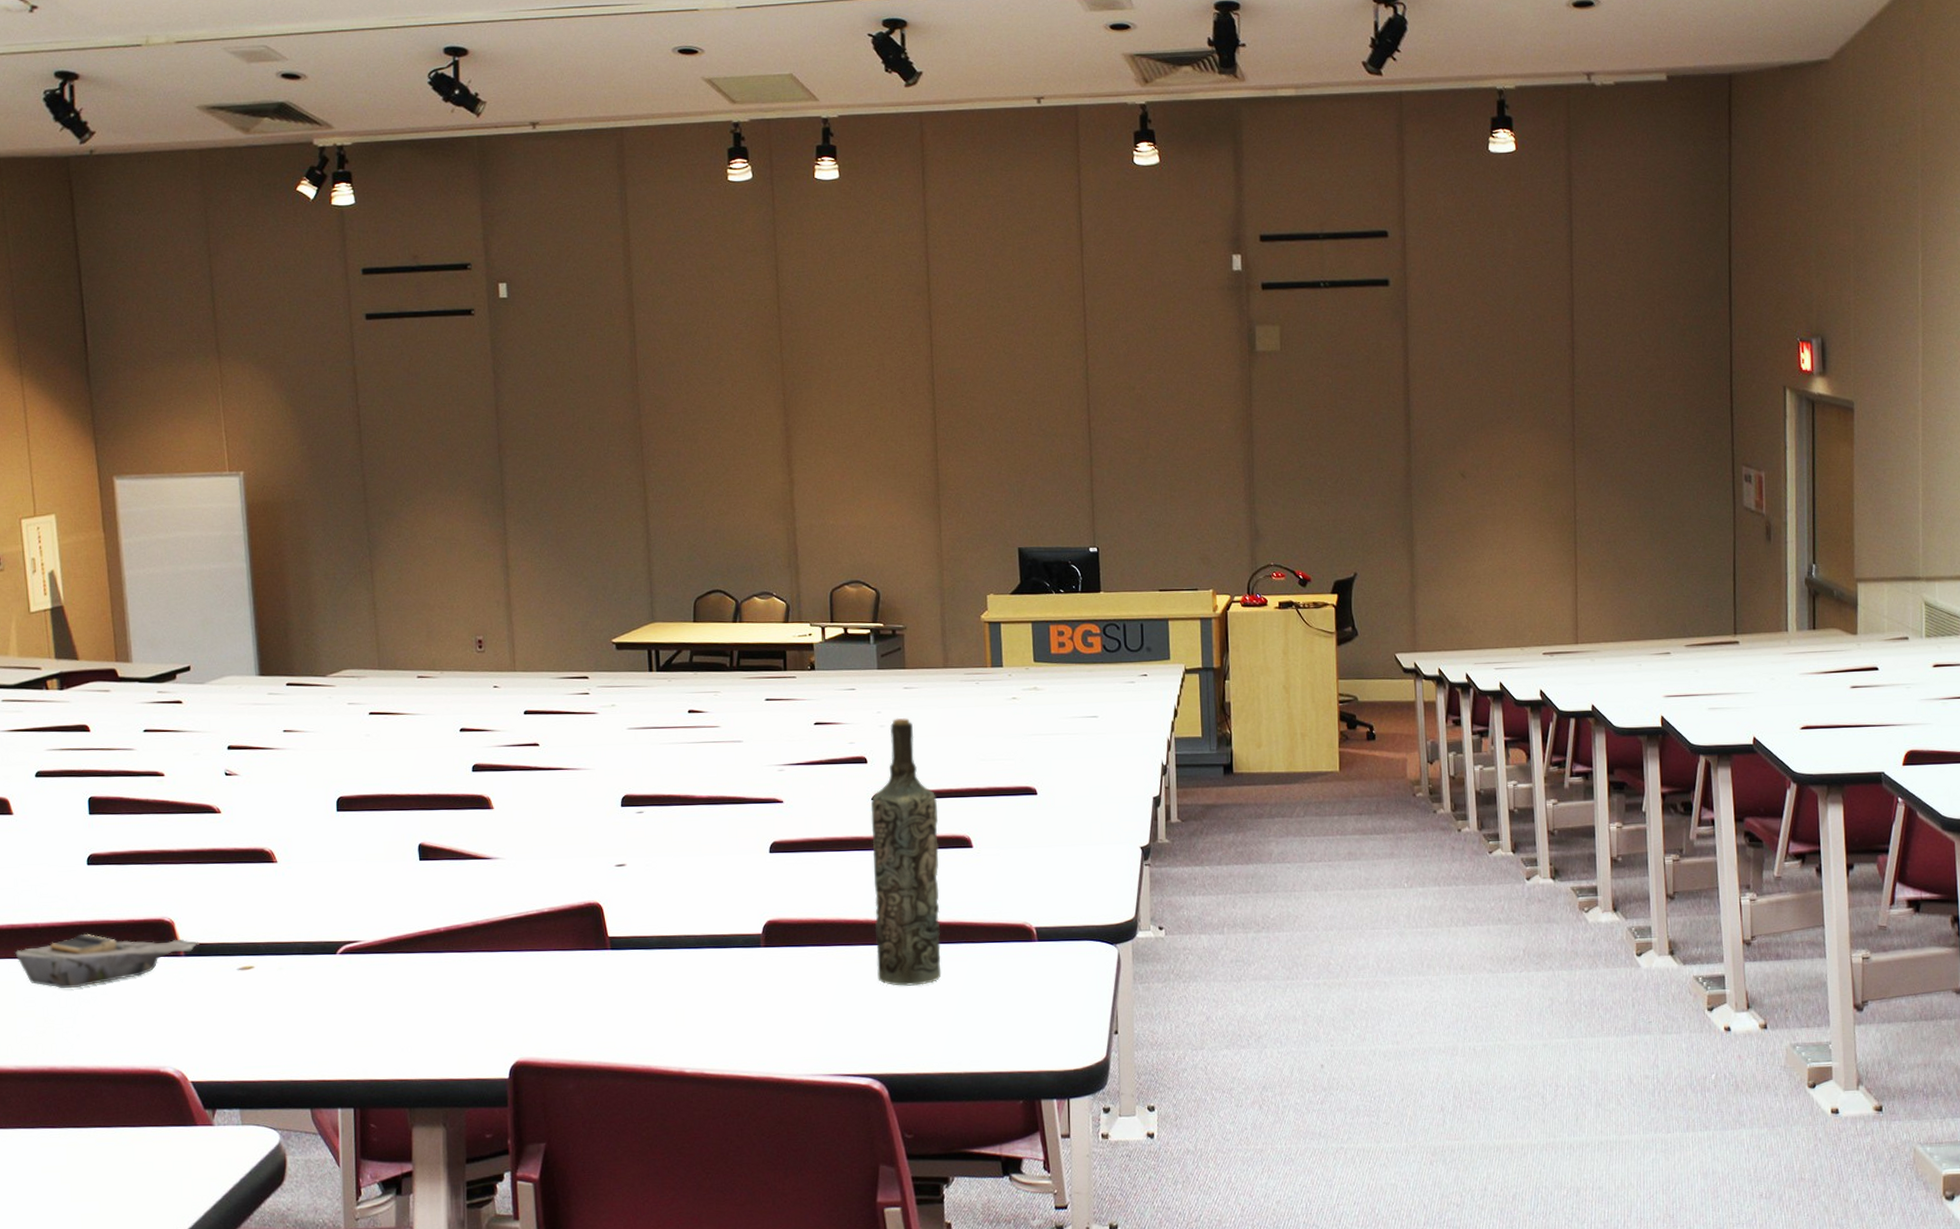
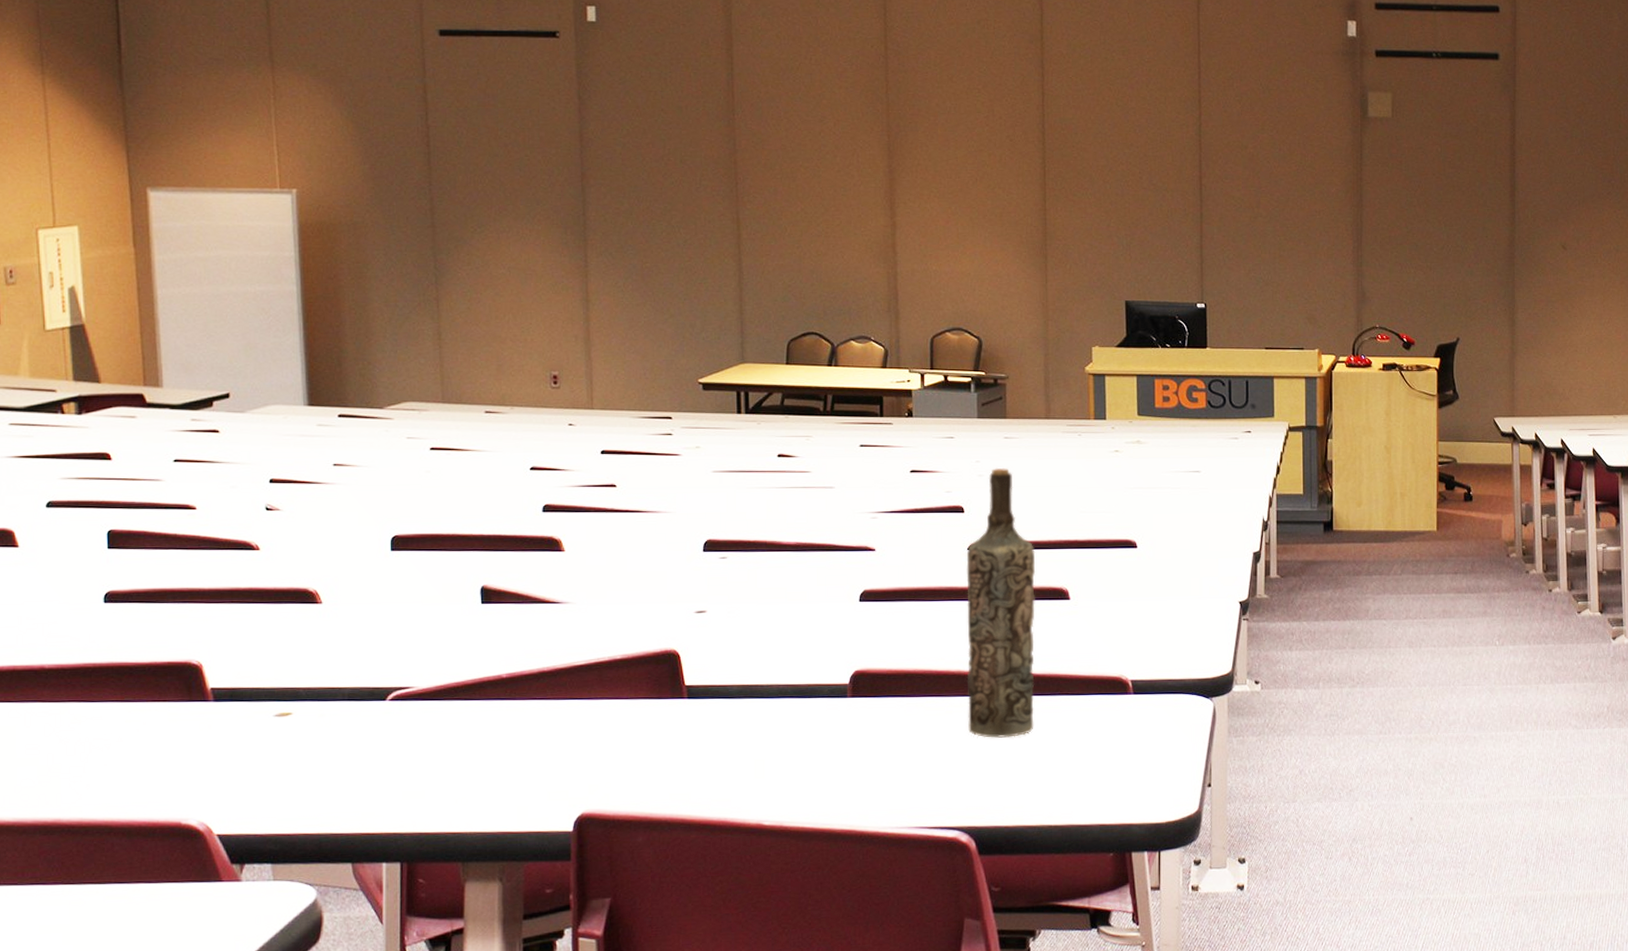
calculator: present [15,933,200,988] -> none [16,676,231,734]

